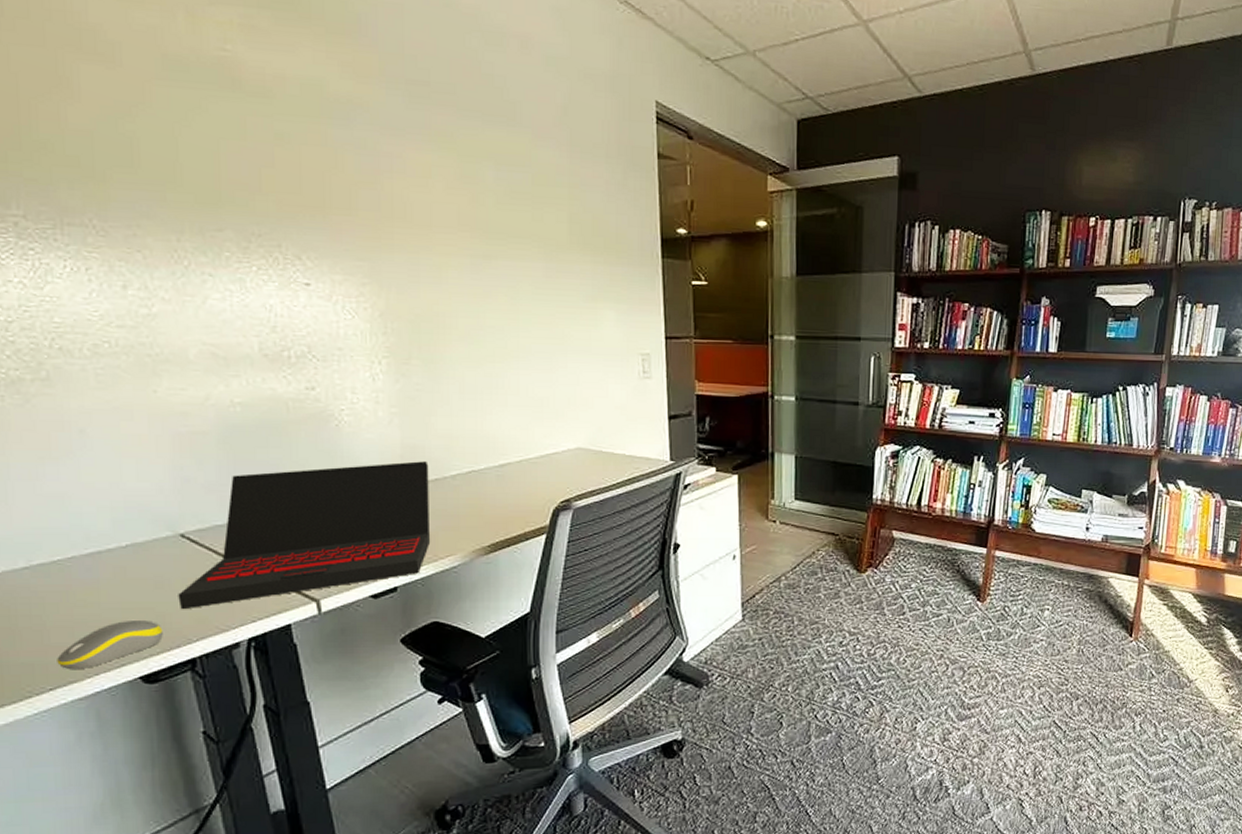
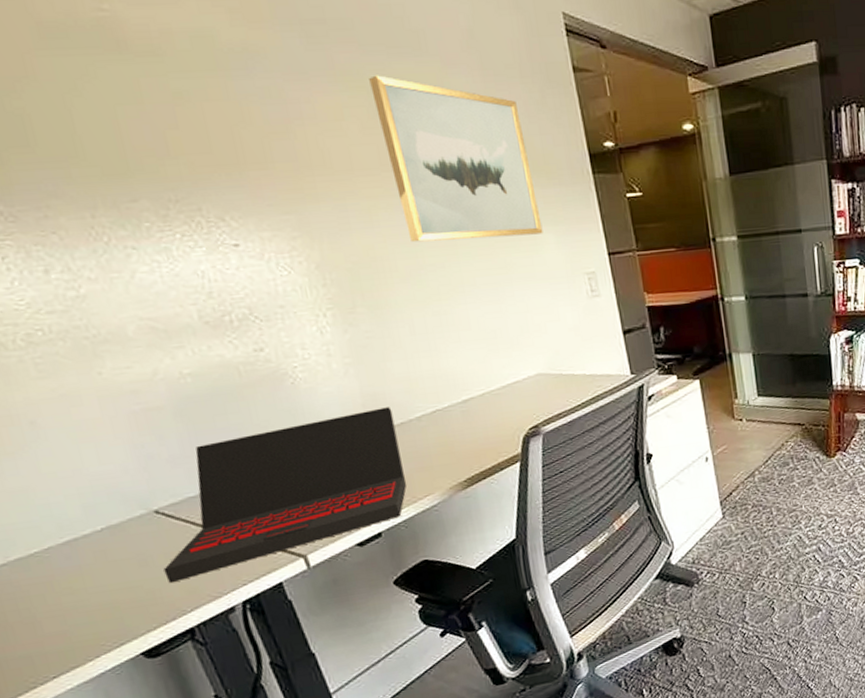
computer mouse: present [57,621,163,670] -> none [54,598,157,657]
wall art: none [461,139,605,310] -> present [369,75,543,243]

